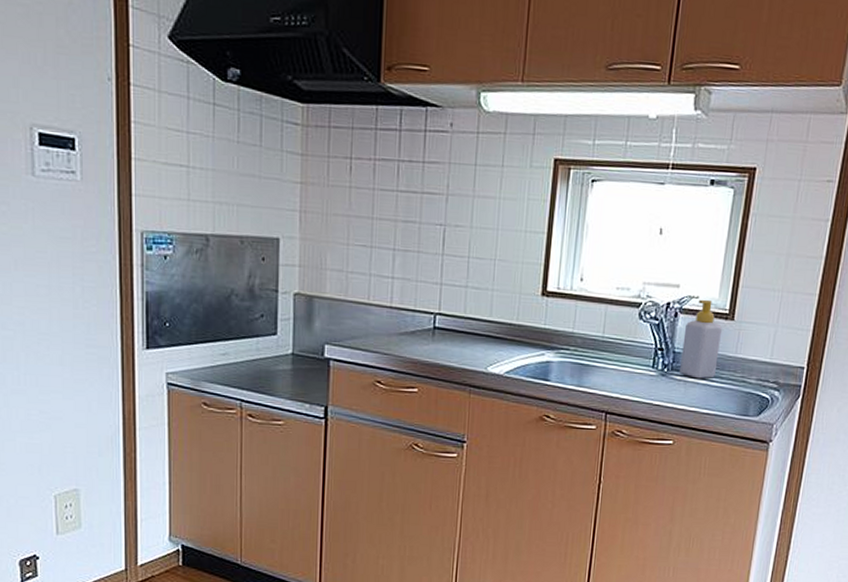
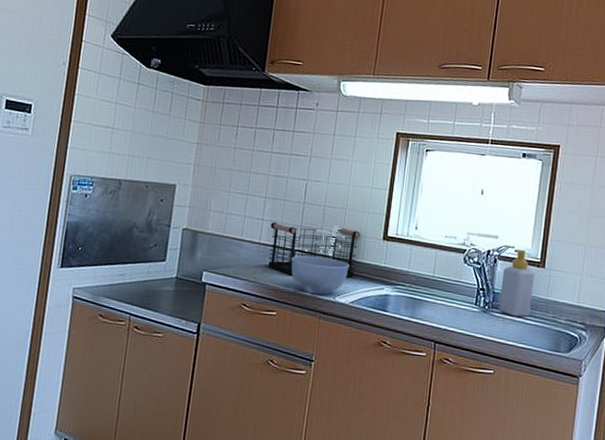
dish rack: none [403,279,513,345] -> present [268,221,360,279]
bowl: none [431,319,503,366] -> present [290,255,350,295]

